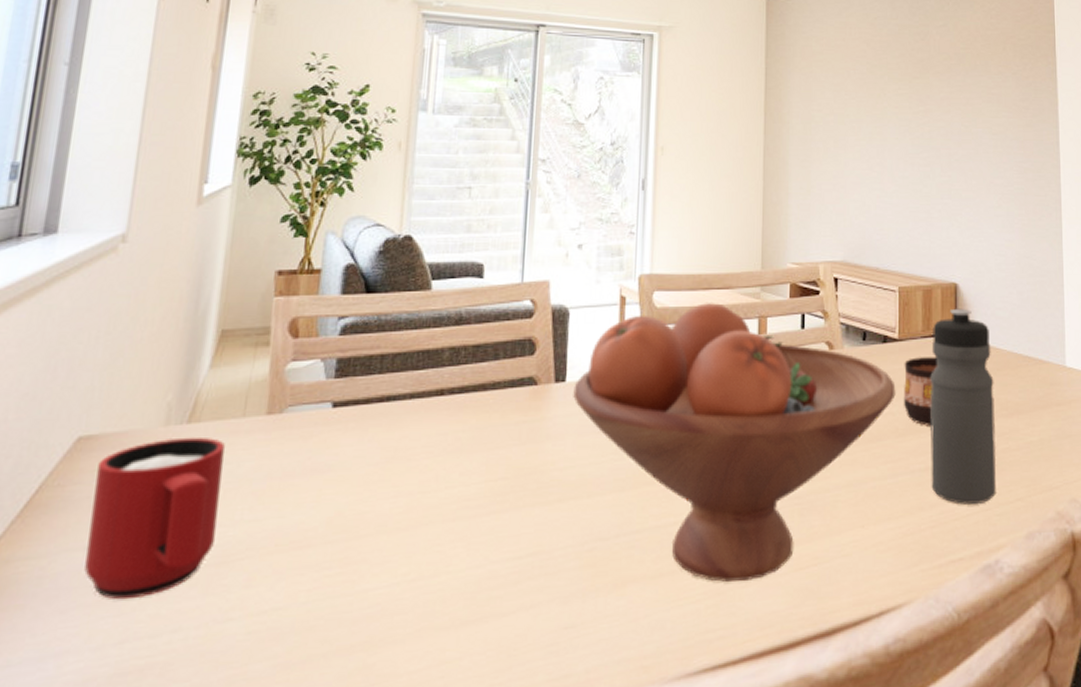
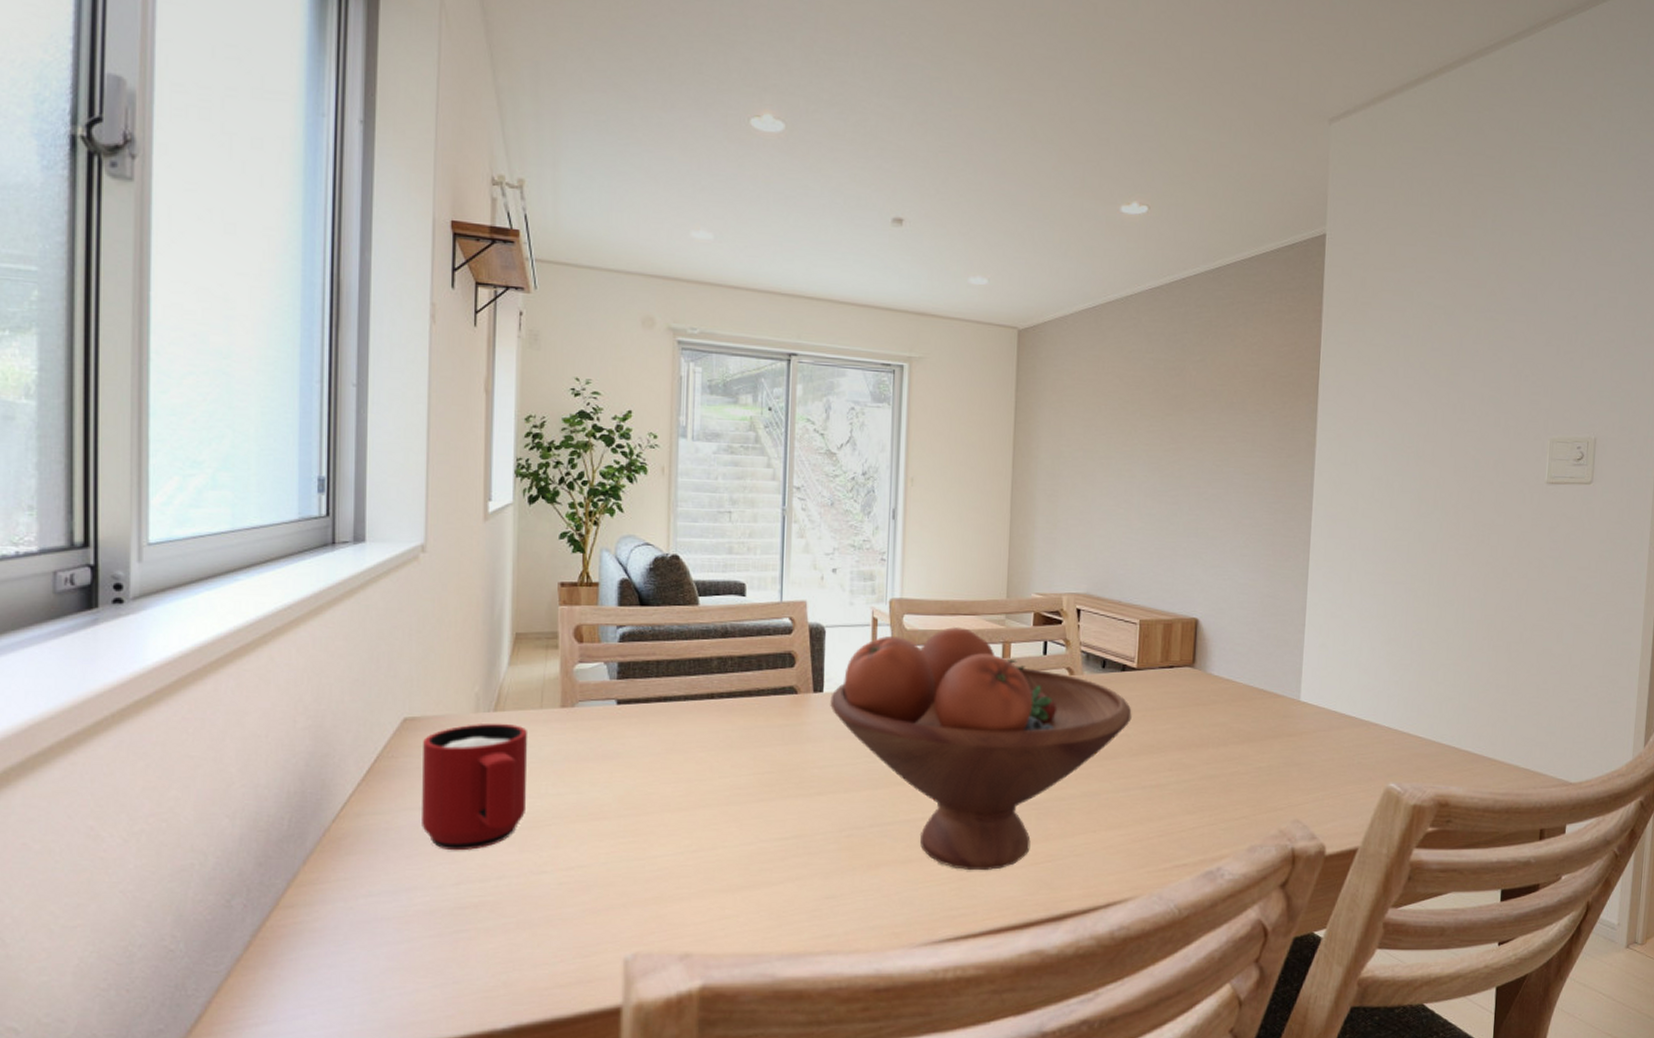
cup: present [903,357,938,426] -> none [1138,686,1175,748]
water bottle: present [930,308,996,505] -> none [1160,642,1228,819]

